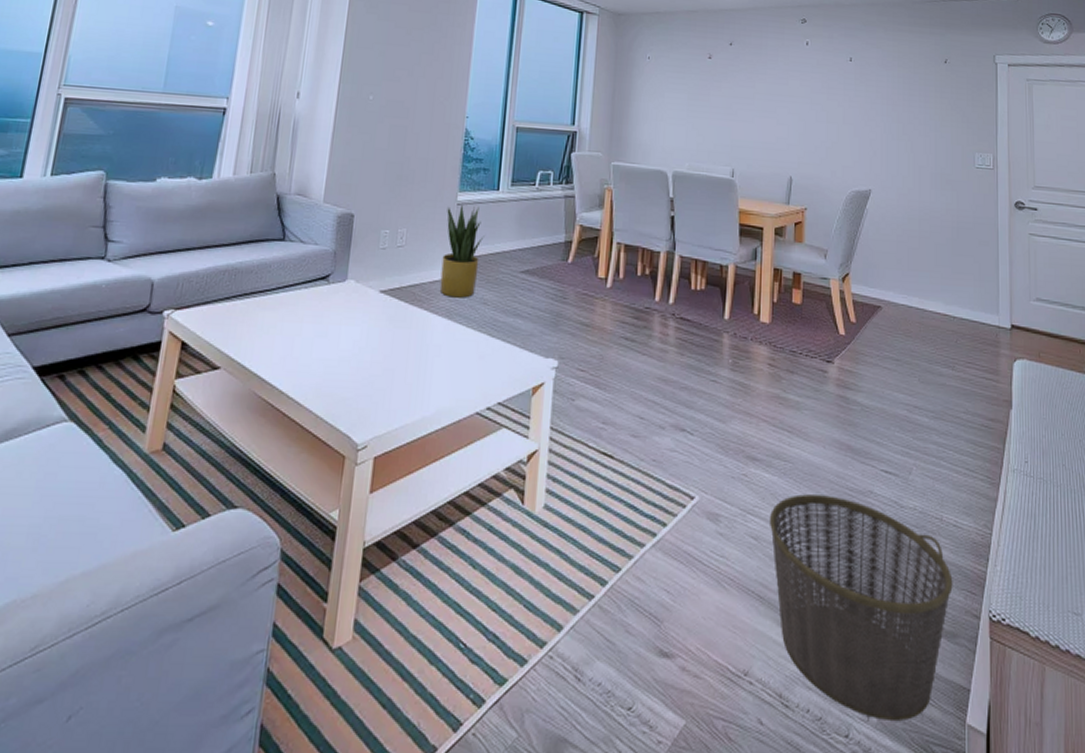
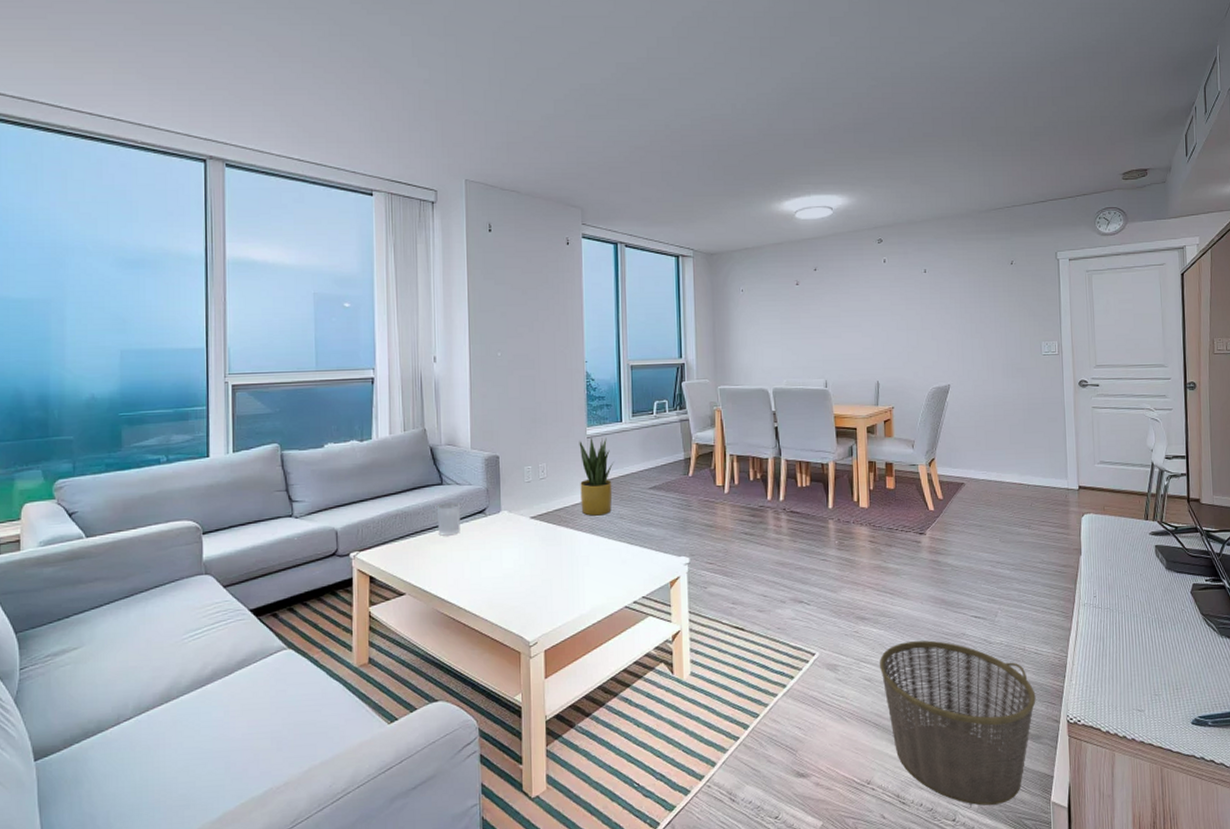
candle holder: none [270,261,302,304] -> present [436,501,461,537]

